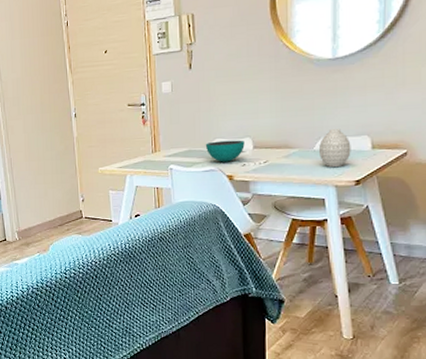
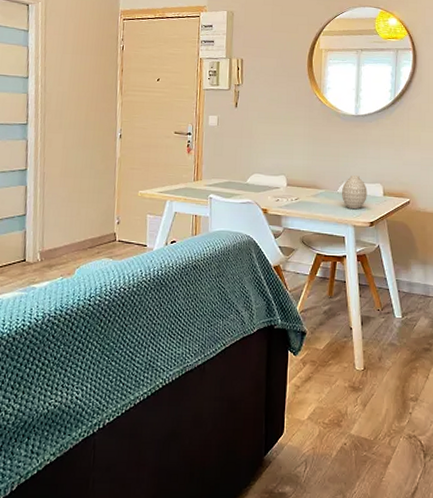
bowl: present [205,140,245,162] -> none [244,175,280,196]

